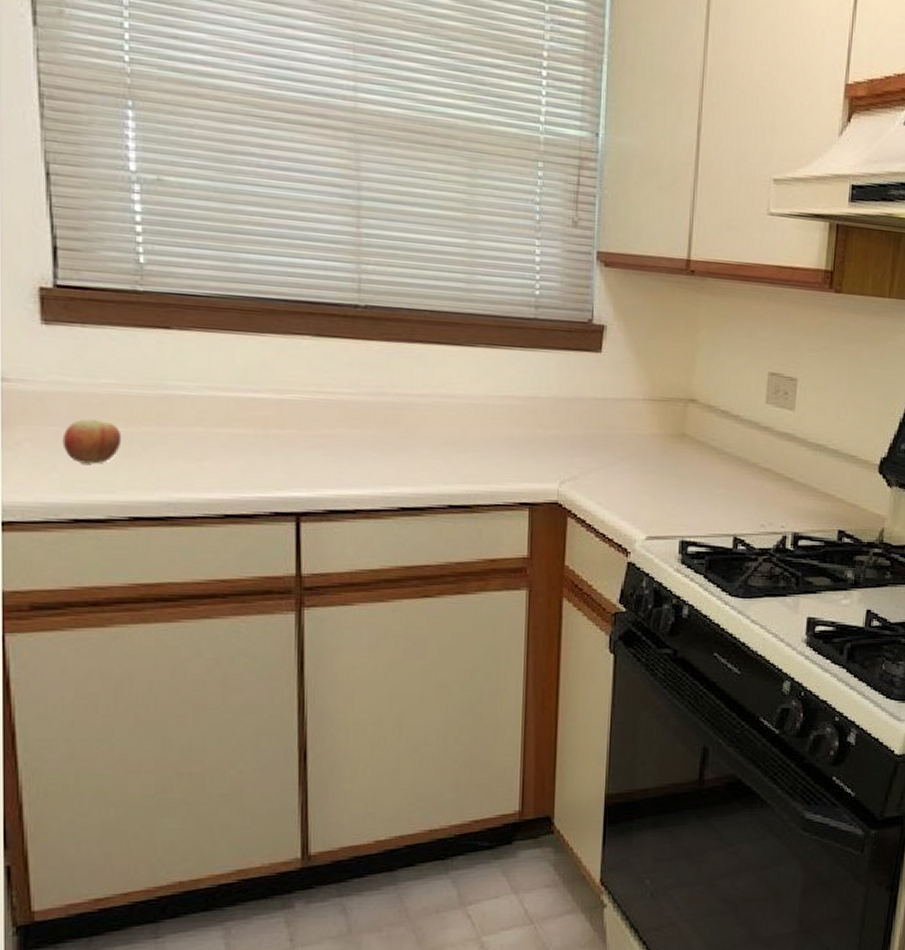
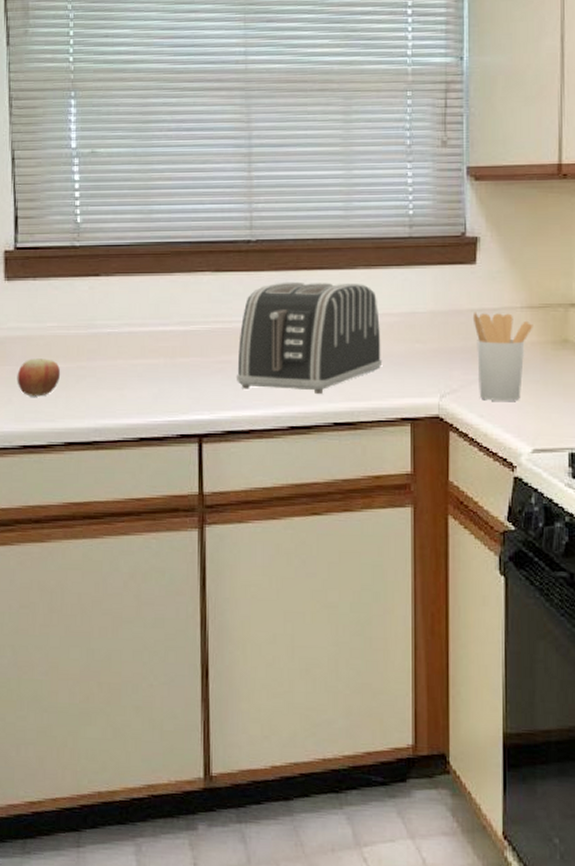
toaster: none [340,354,502,475] -> present [236,282,383,394]
utensil holder: none [595,401,654,490] -> present [472,312,533,401]

